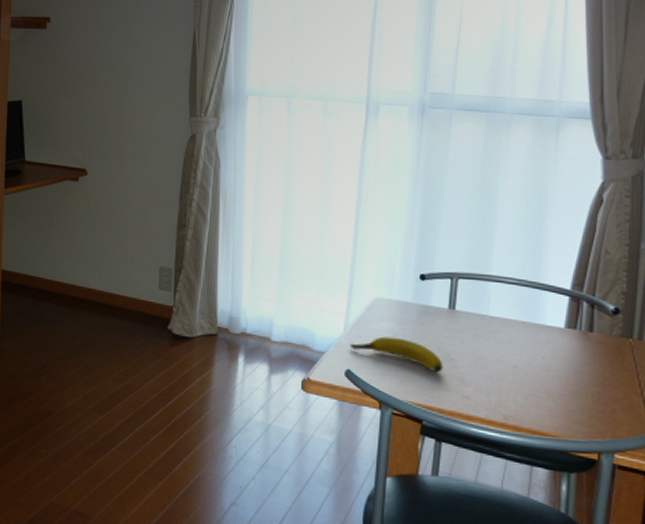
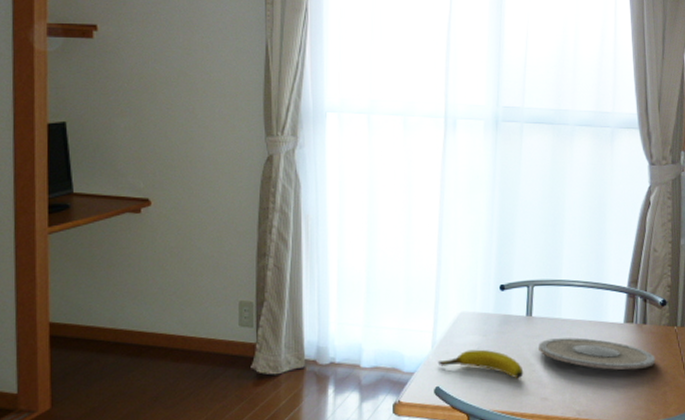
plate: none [461,335,604,381] -> present [538,337,656,371]

